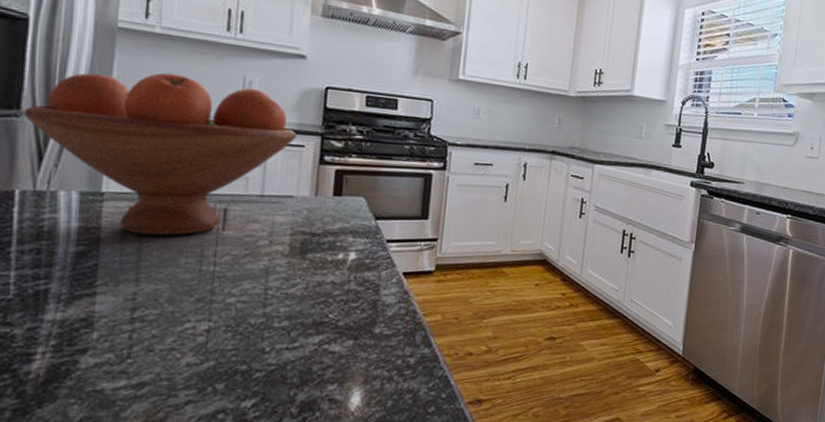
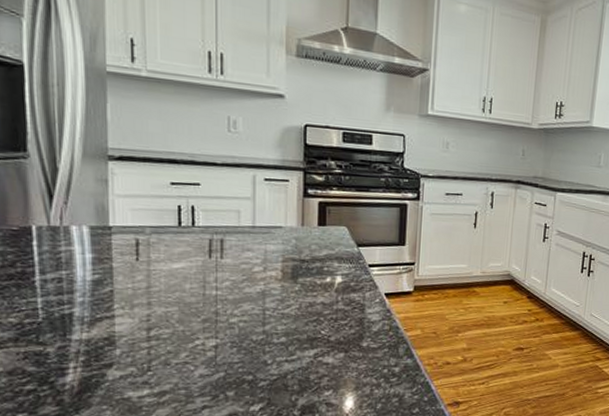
fruit bowl: present [23,72,298,236] -> none [30,114,282,264]

